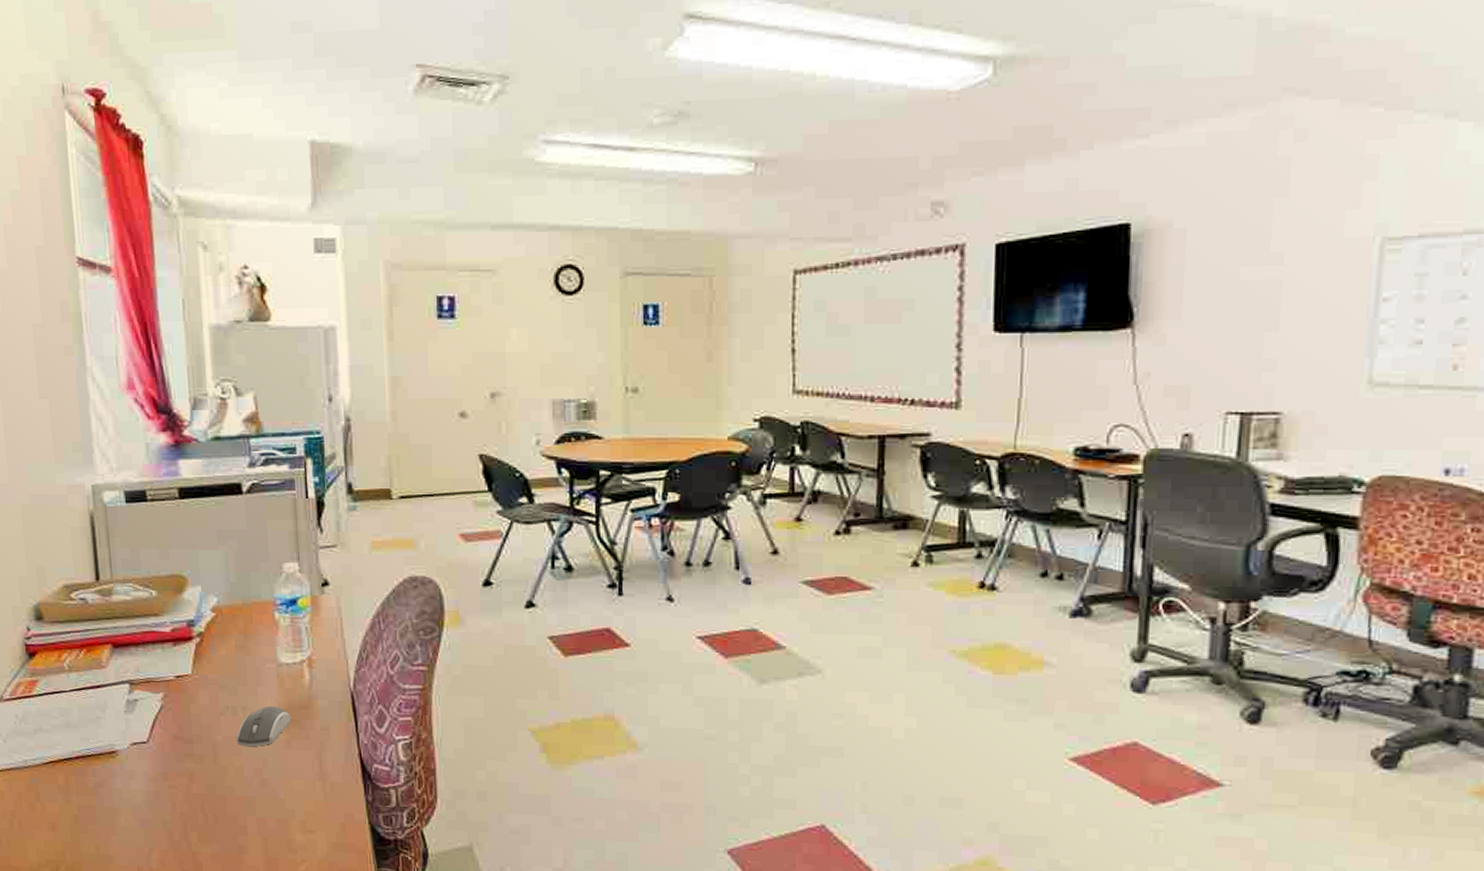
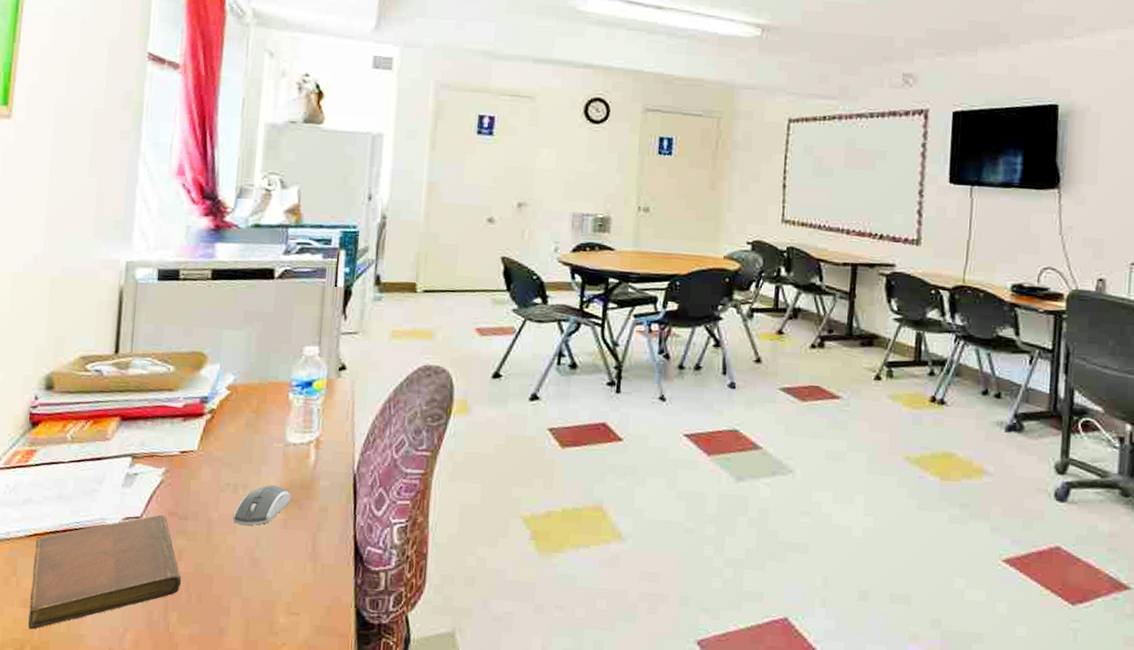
notebook: none [53,739,196,851] -> present [28,514,181,630]

